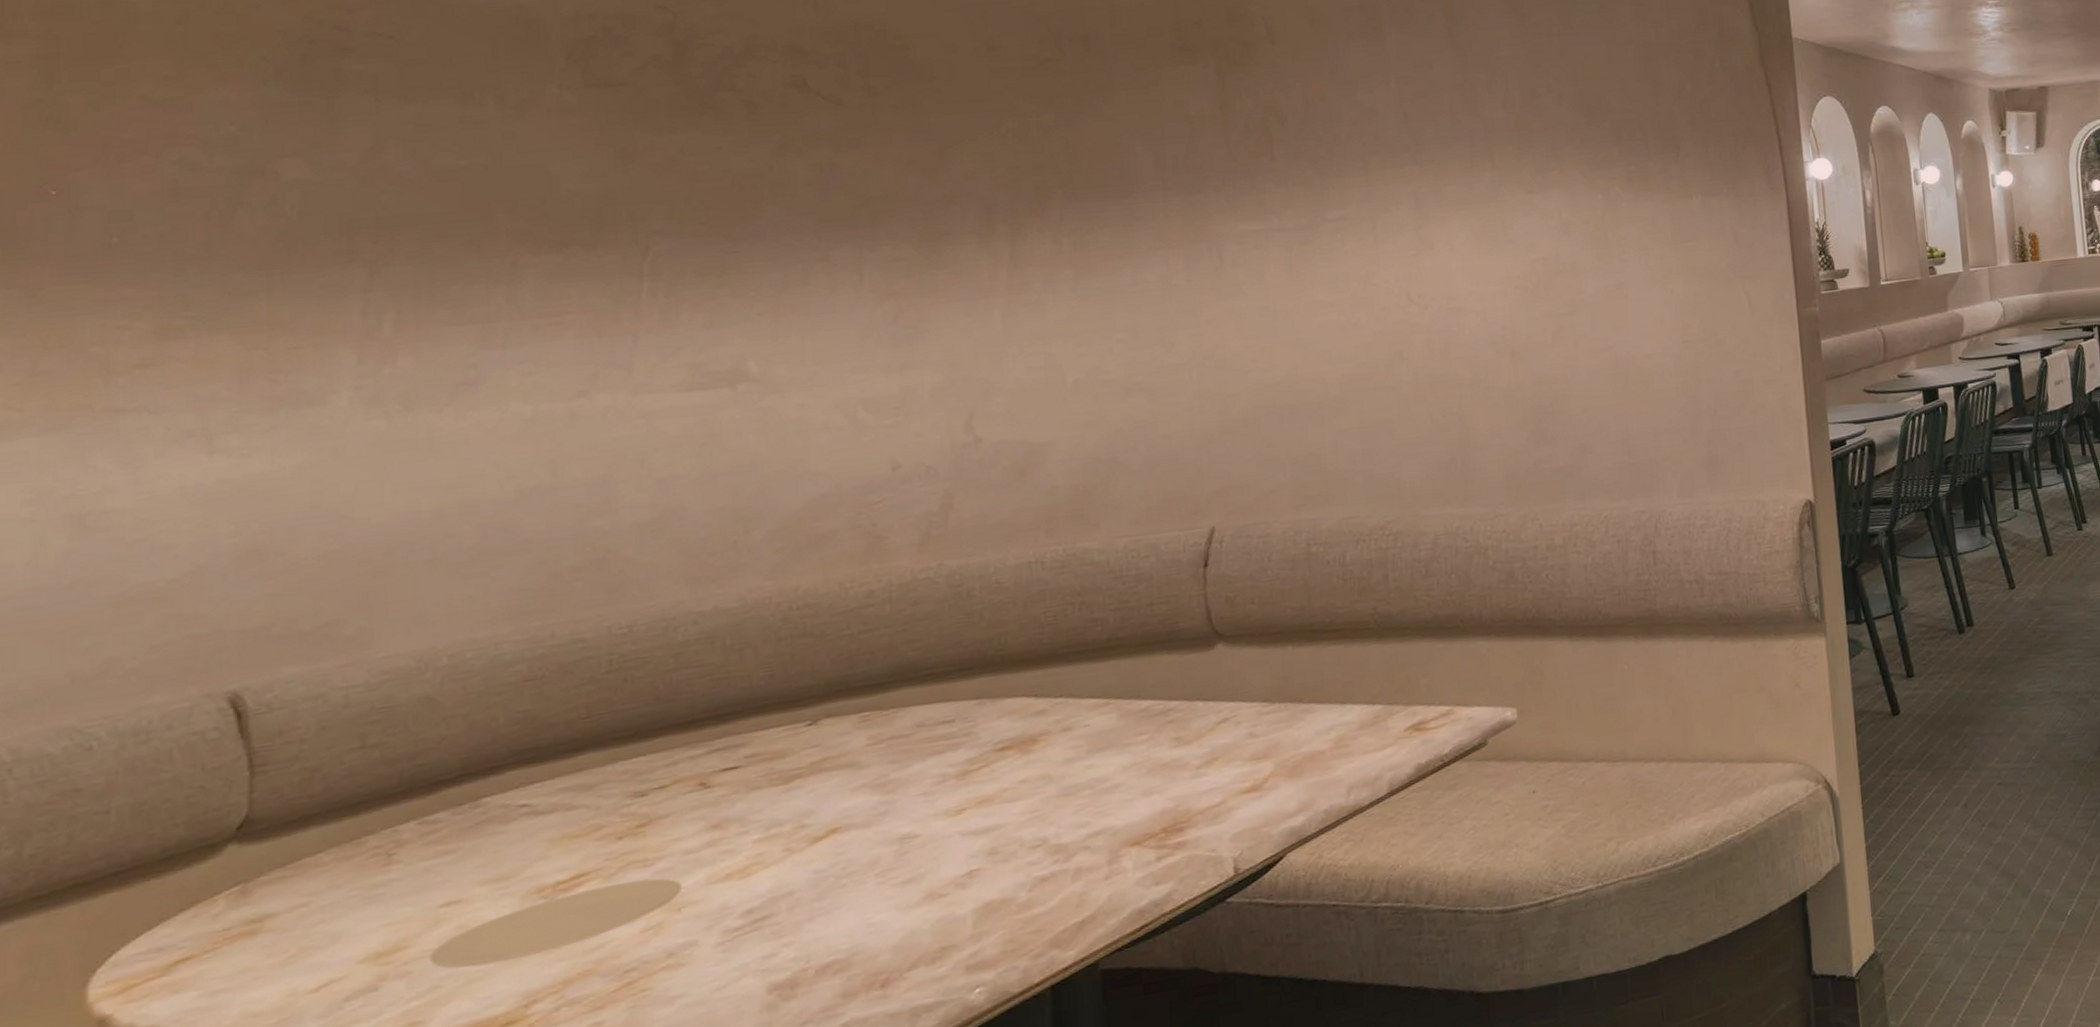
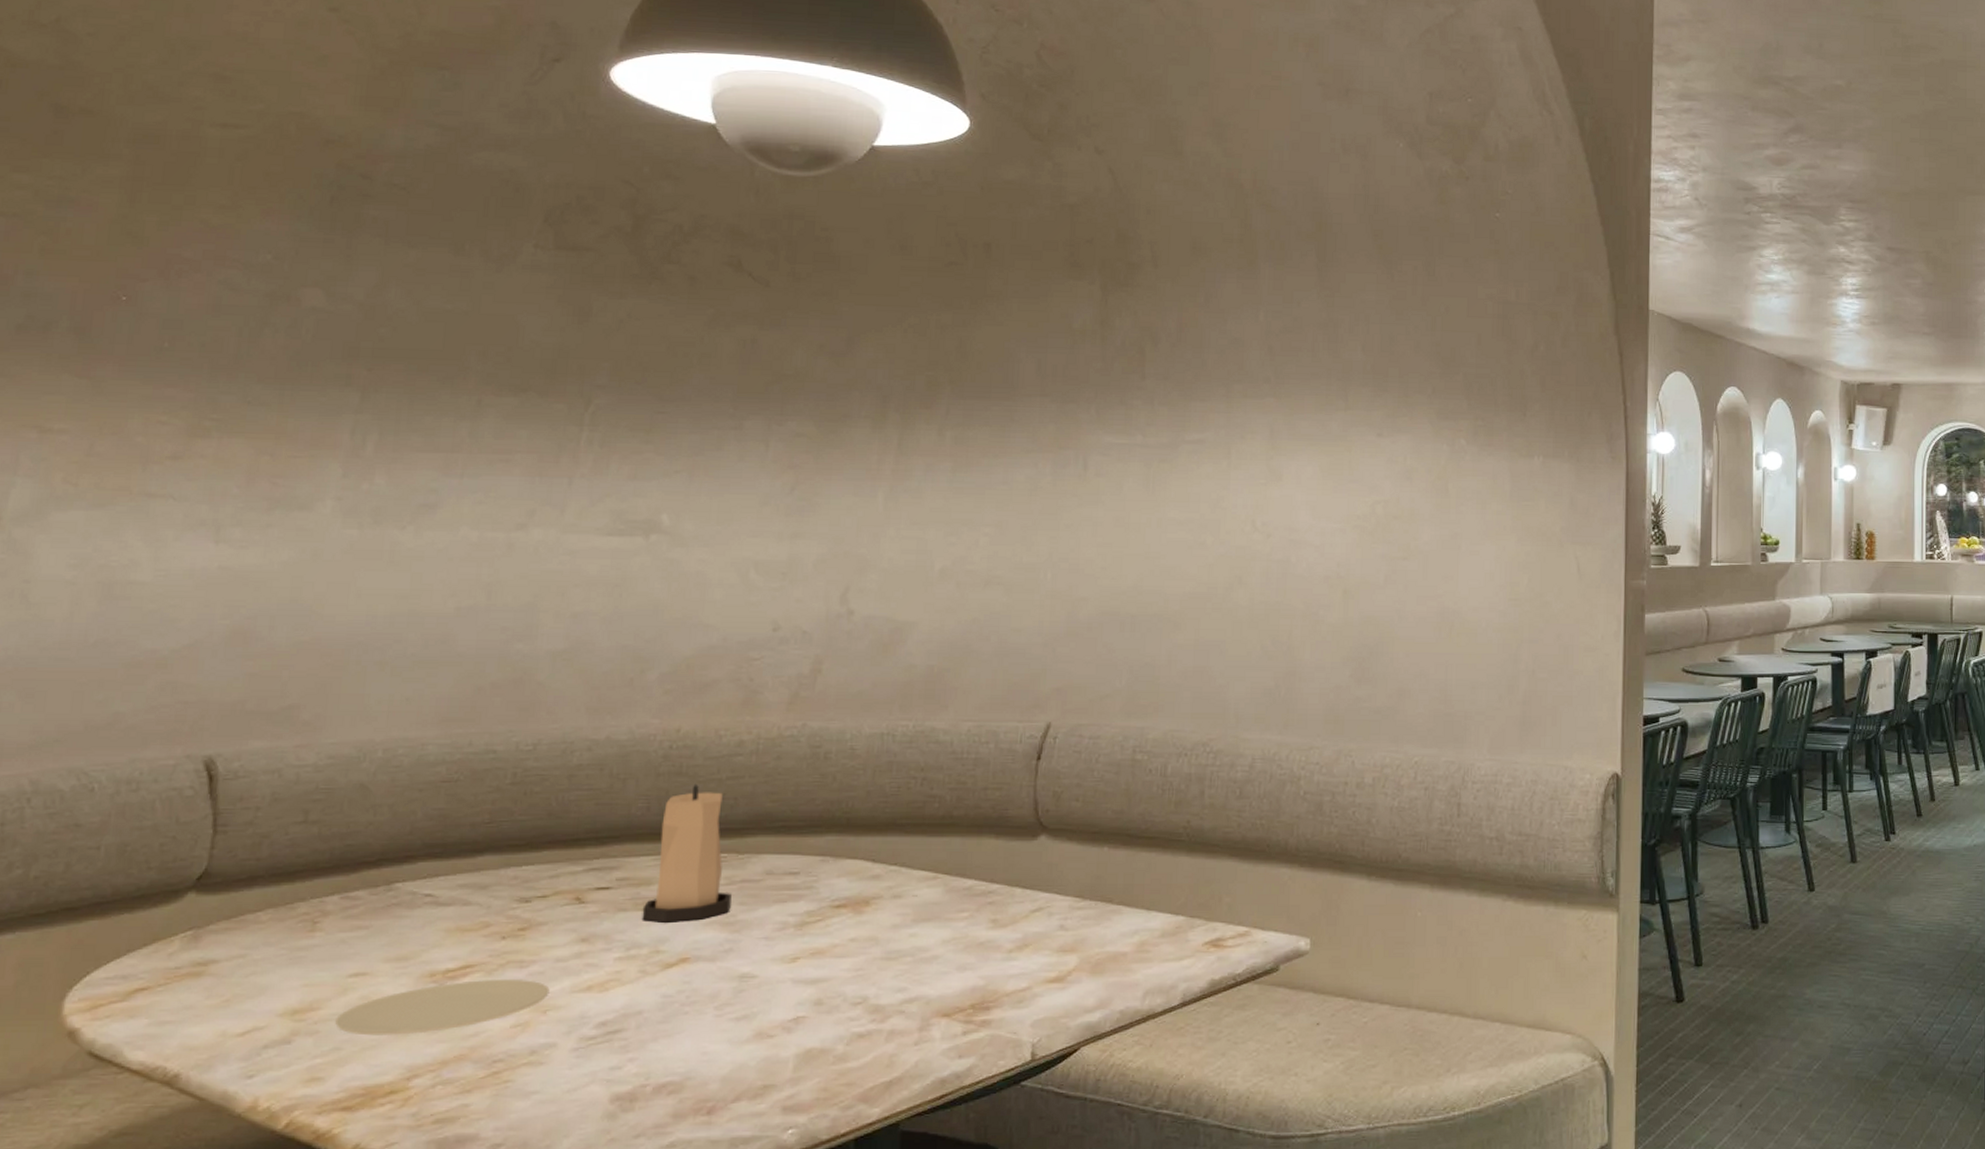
candle: none [779,643,881,797] -> present [642,783,732,924]

